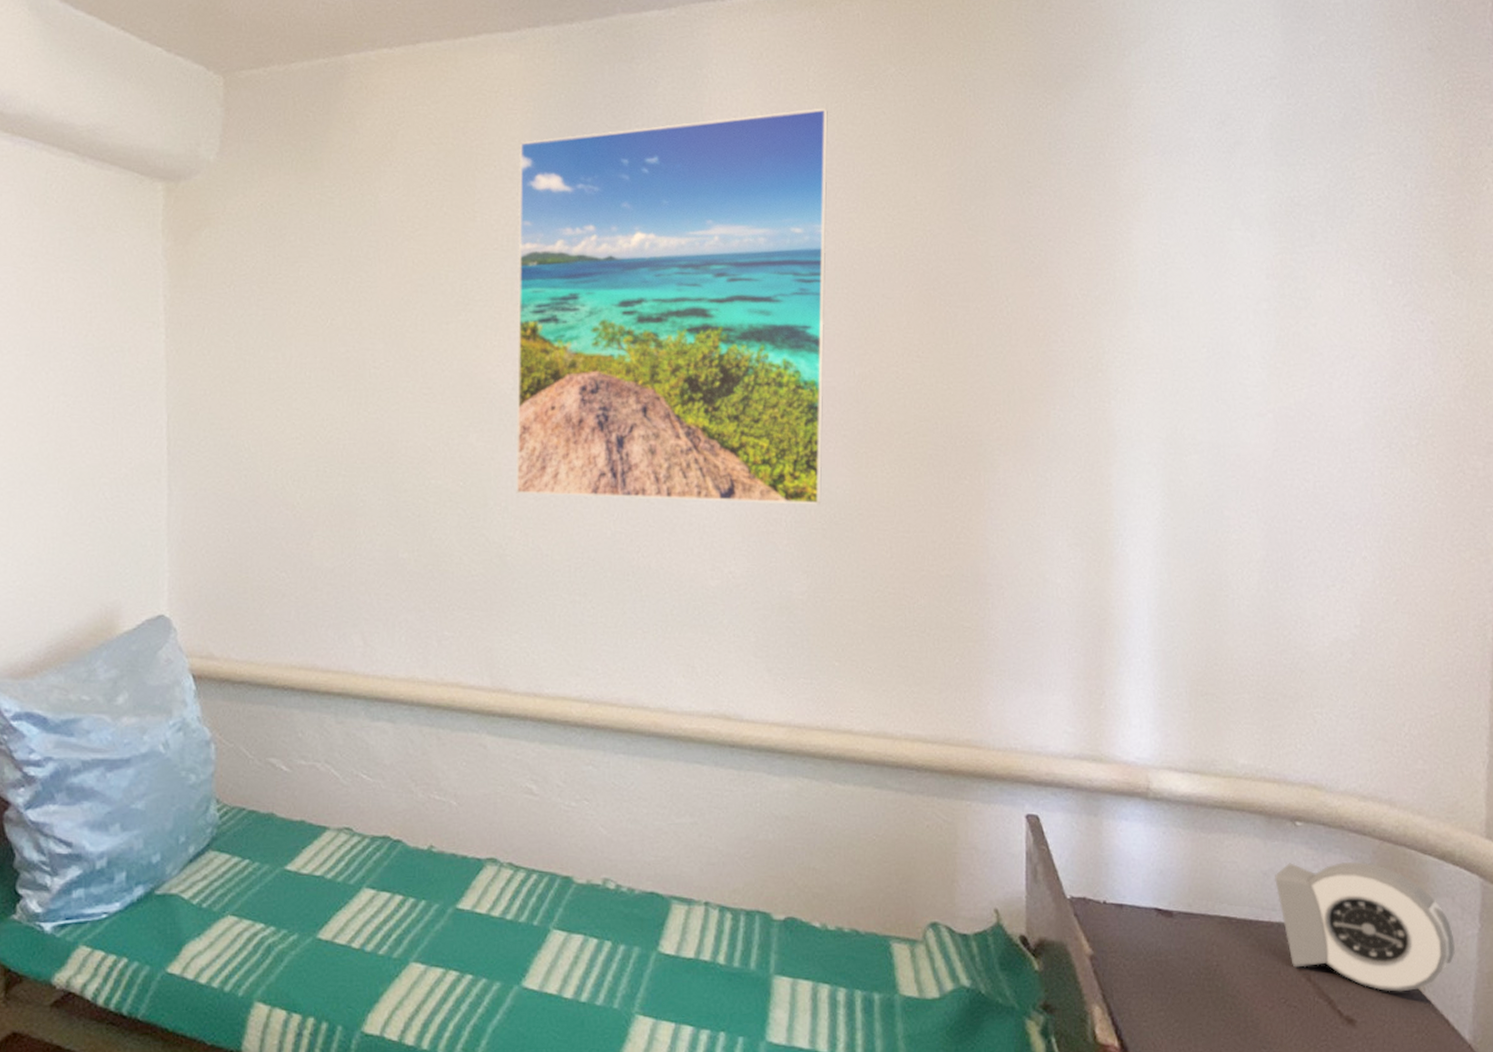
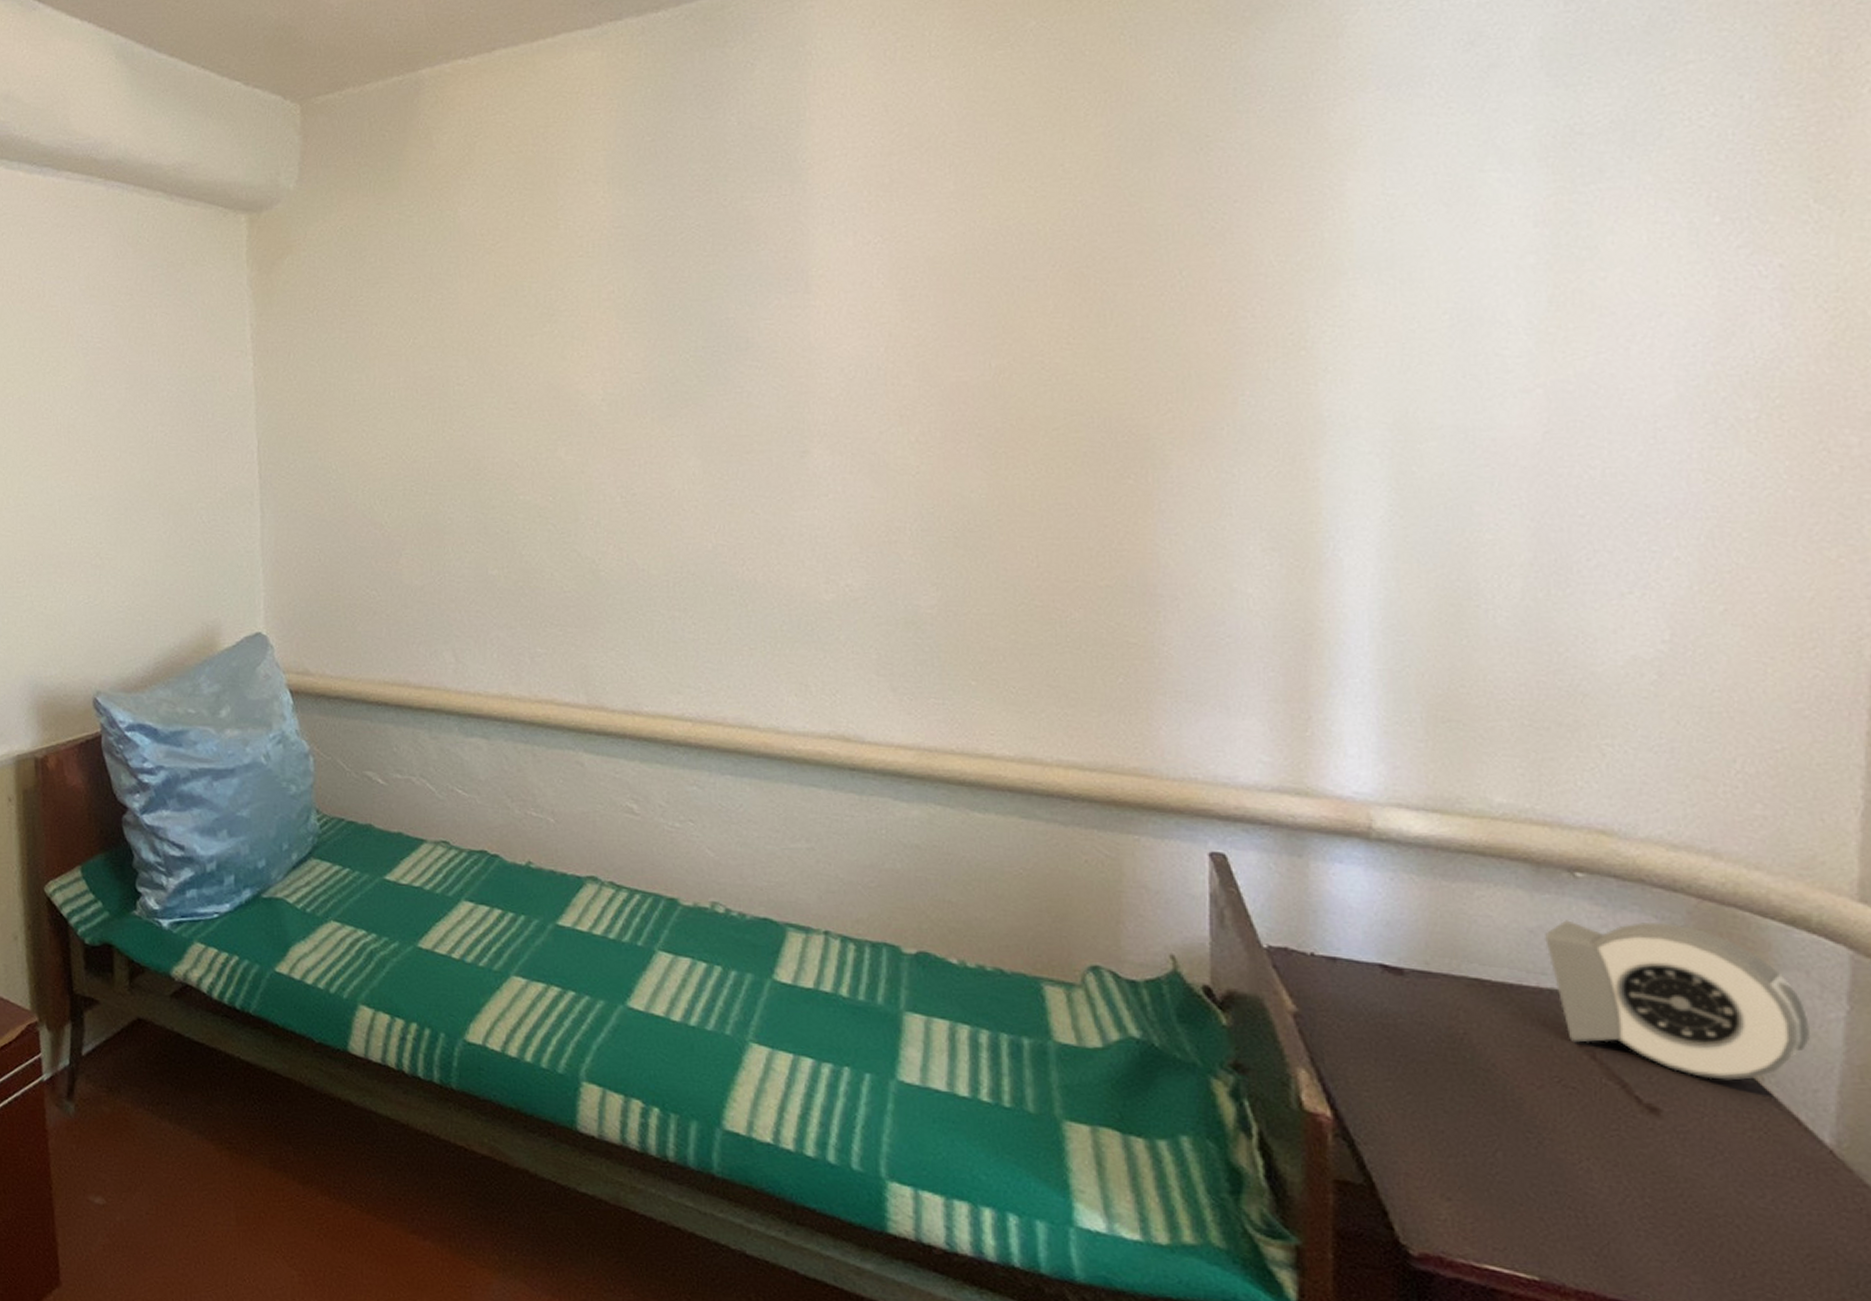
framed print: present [515,108,828,505] -> none [603,74,955,512]

